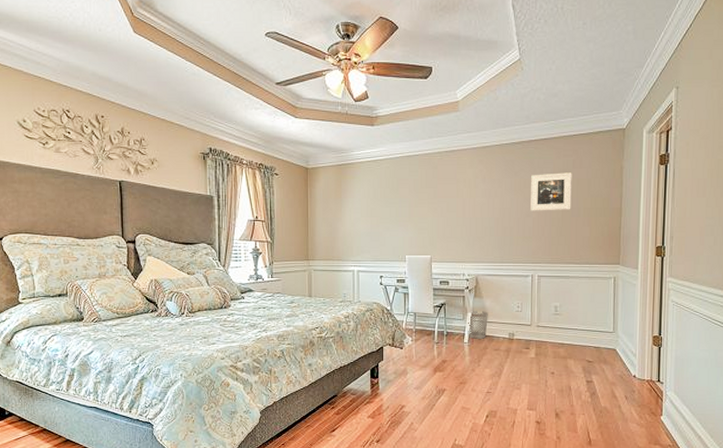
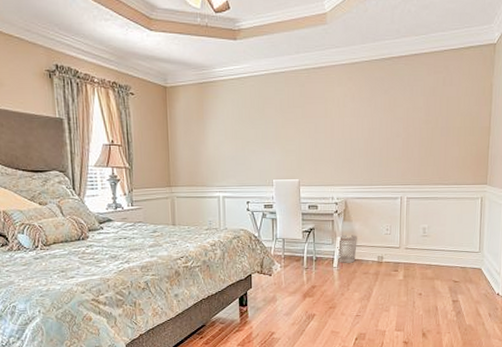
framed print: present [530,172,572,211] -> none [400,90,442,131]

